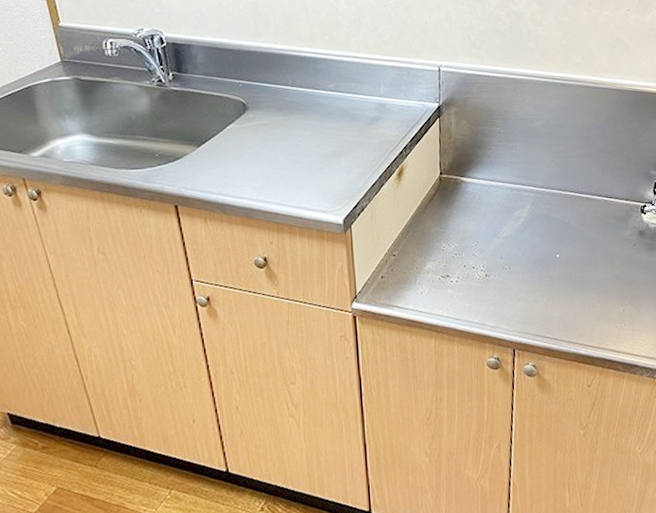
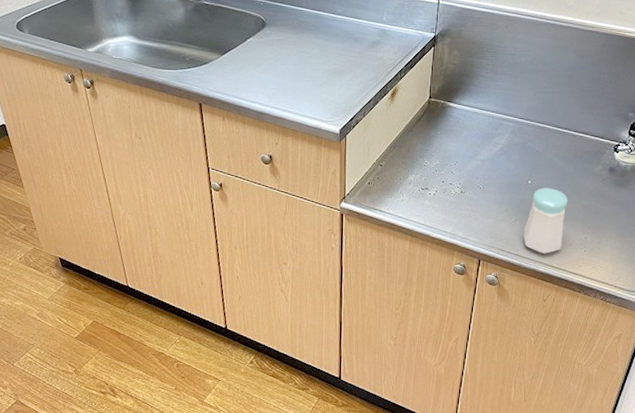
salt shaker: none [558,260,601,334] -> present [523,188,568,254]

